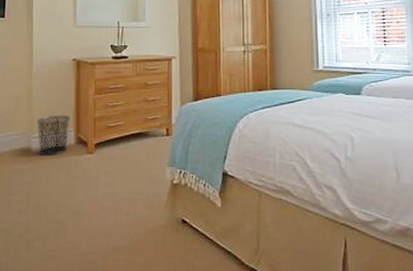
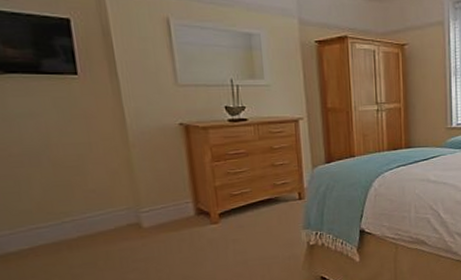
waste bin: present [37,115,70,156] -> none [144,185,187,230]

